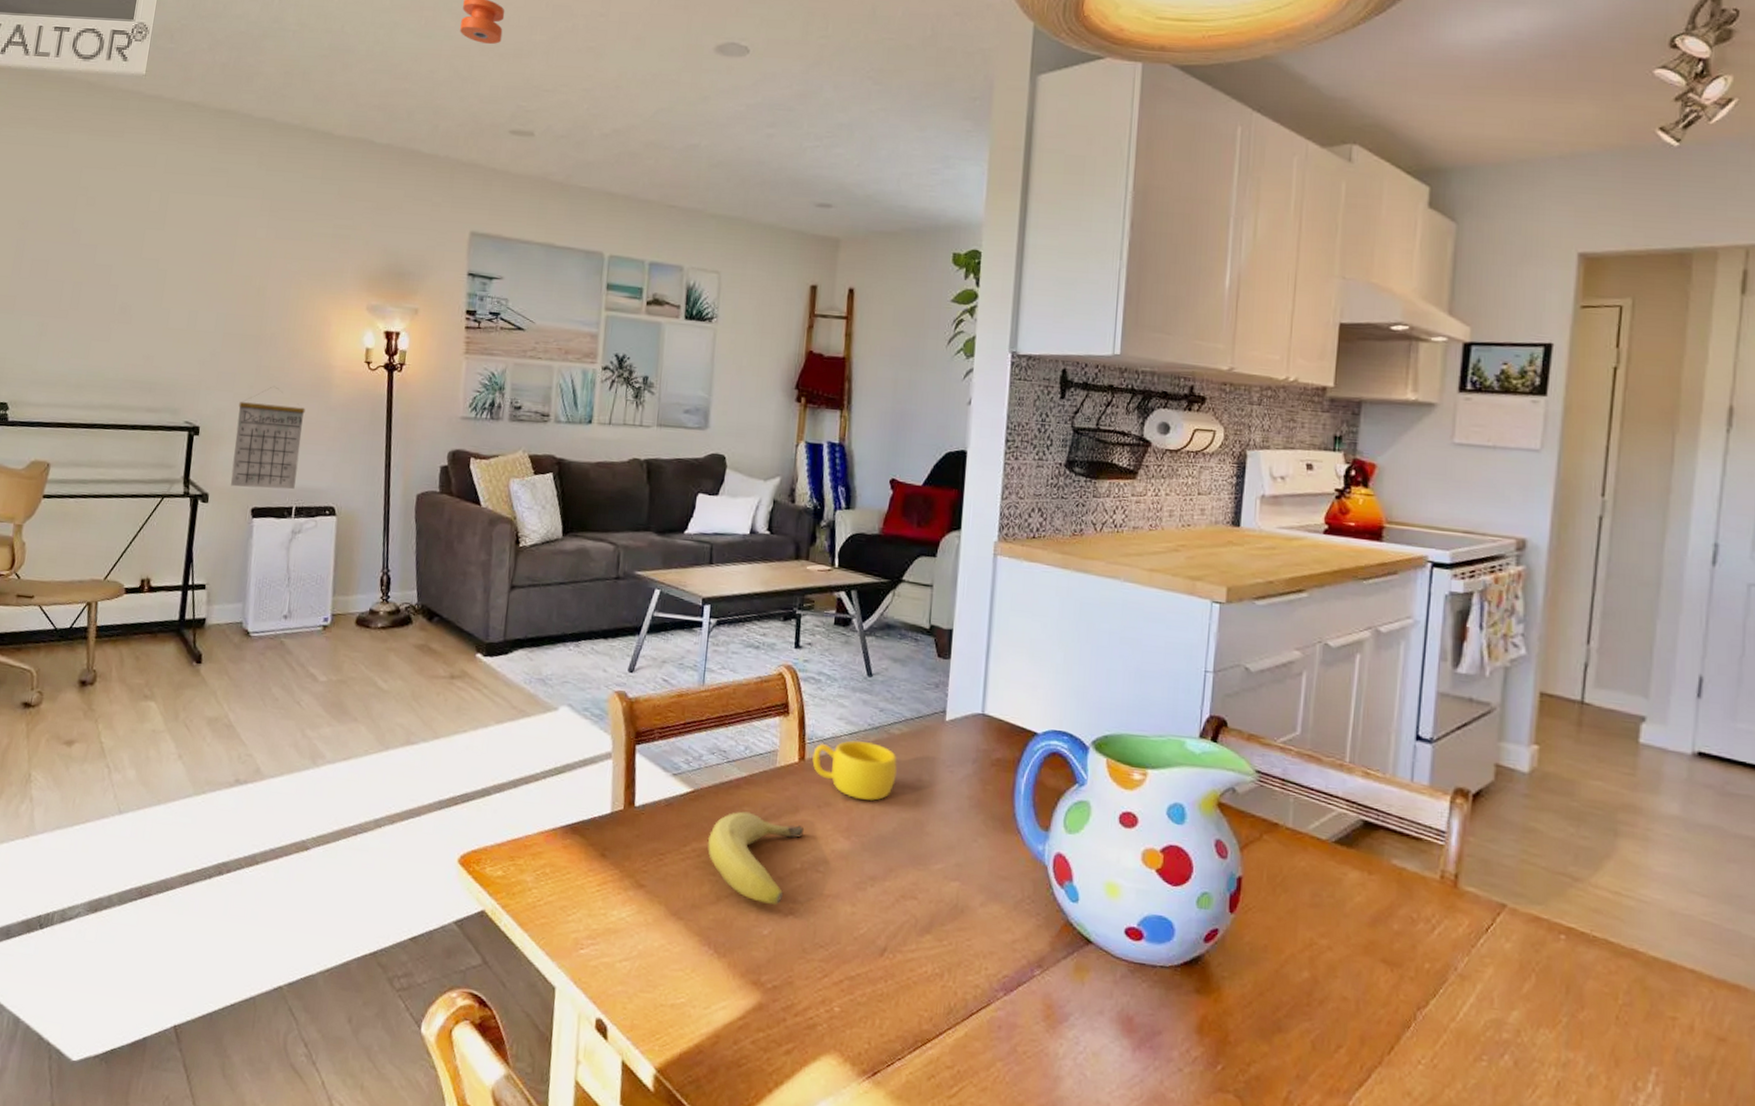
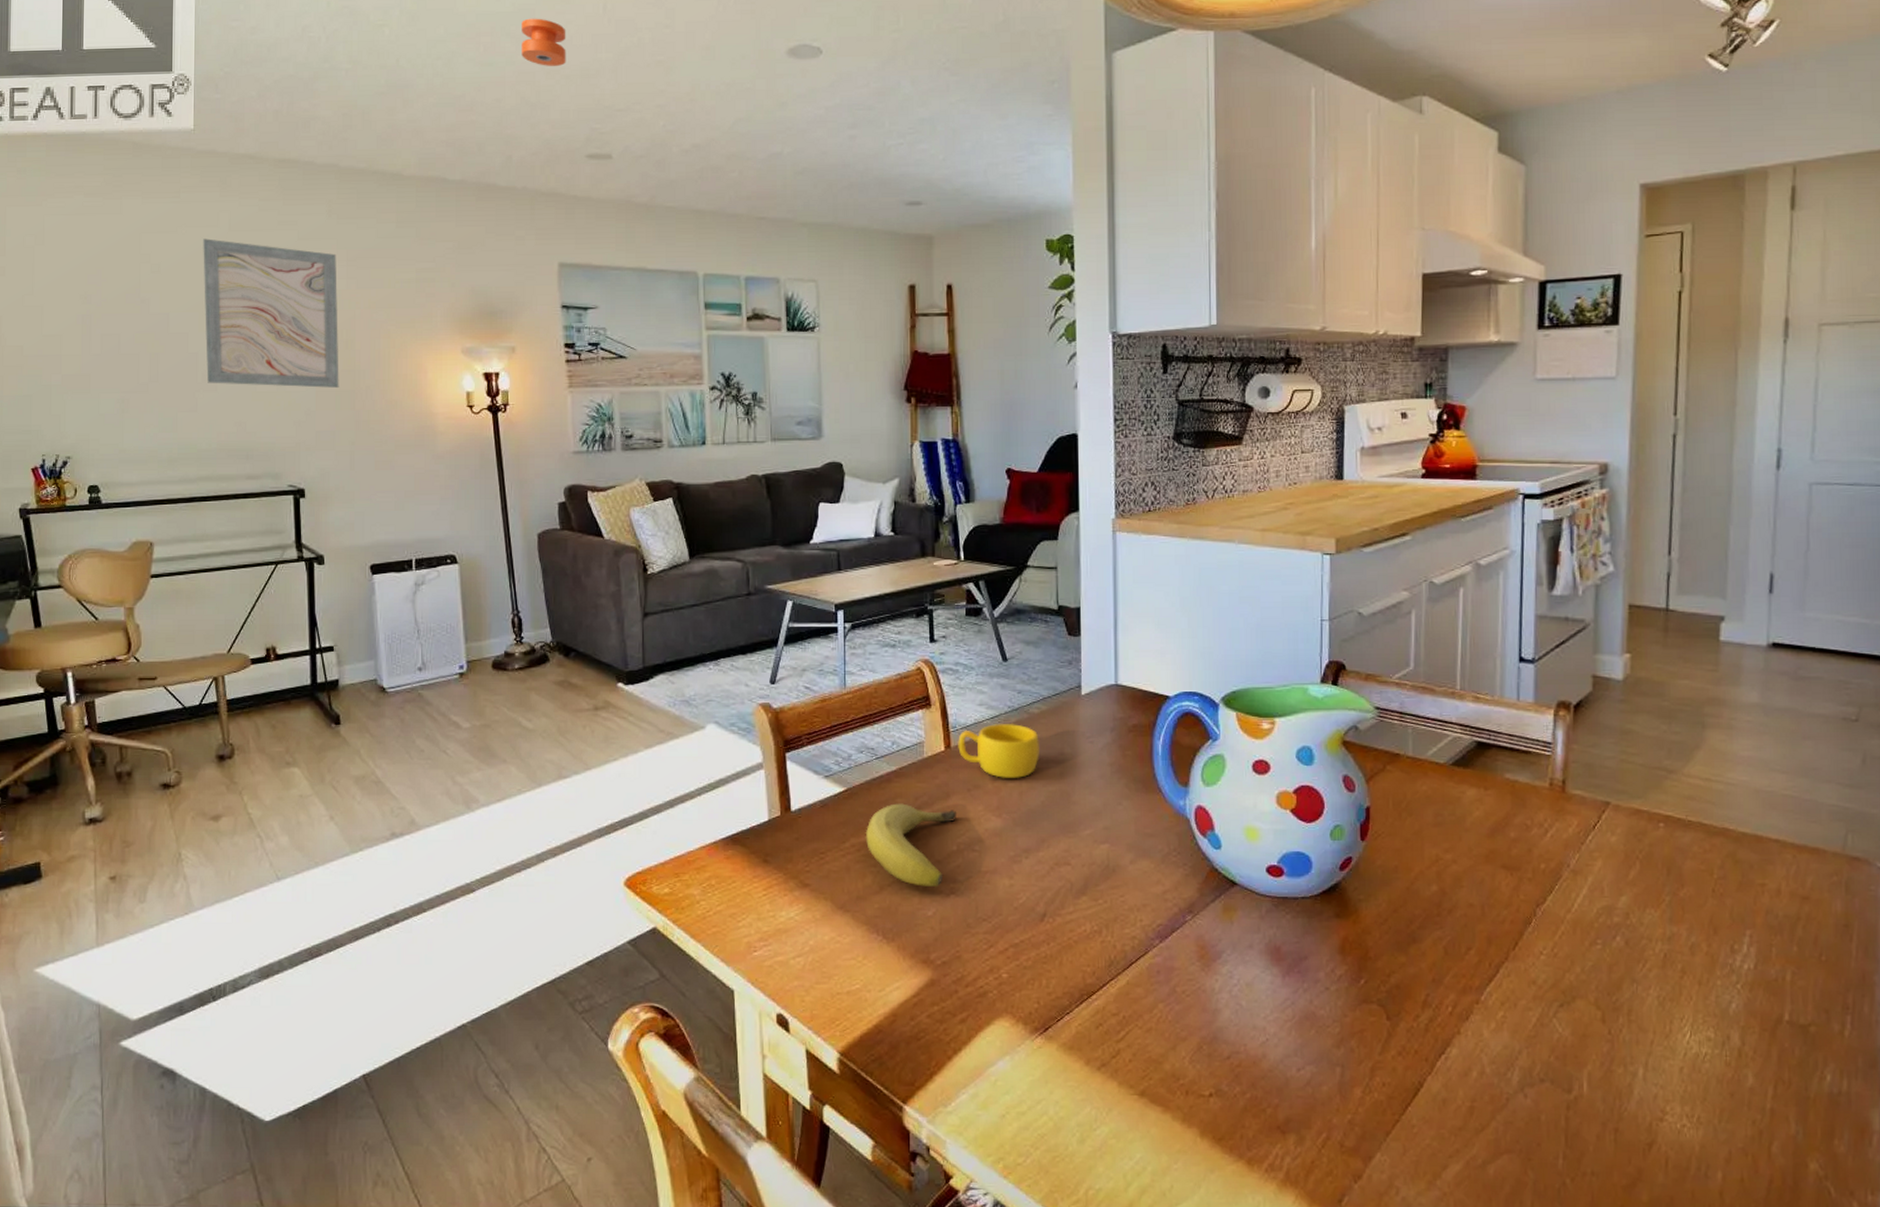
wall art: none [123,178,261,332] -> present [203,238,339,388]
calendar: present [230,387,305,490] -> none [342,441,412,546]

